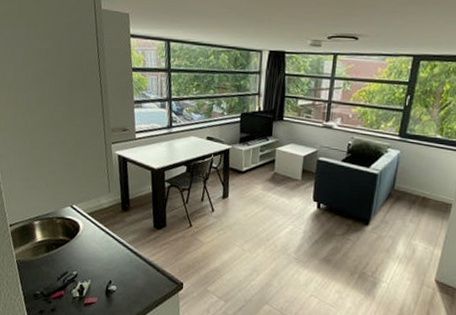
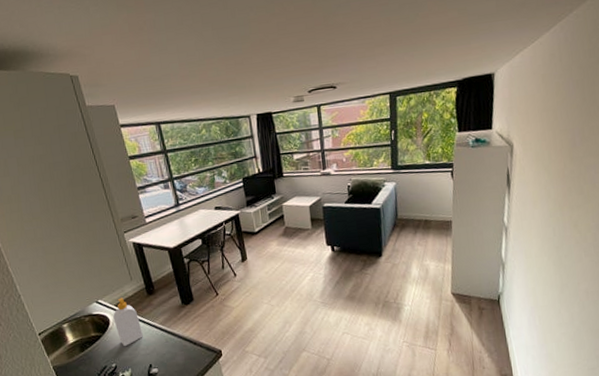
soap bottle: none [84,207,110,257] -> present [113,297,143,347]

